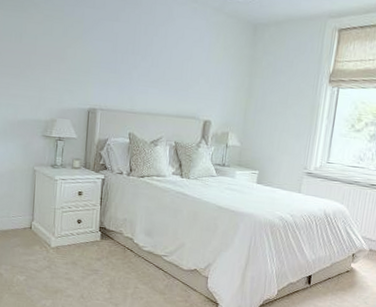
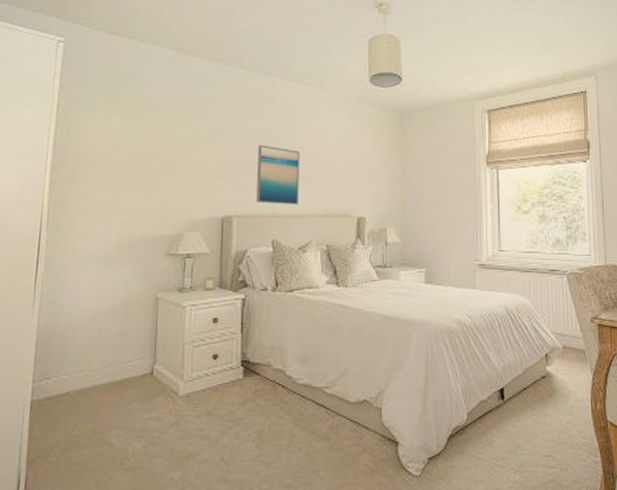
wall art: none [118,46,158,105] -> present [257,145,300,205]

